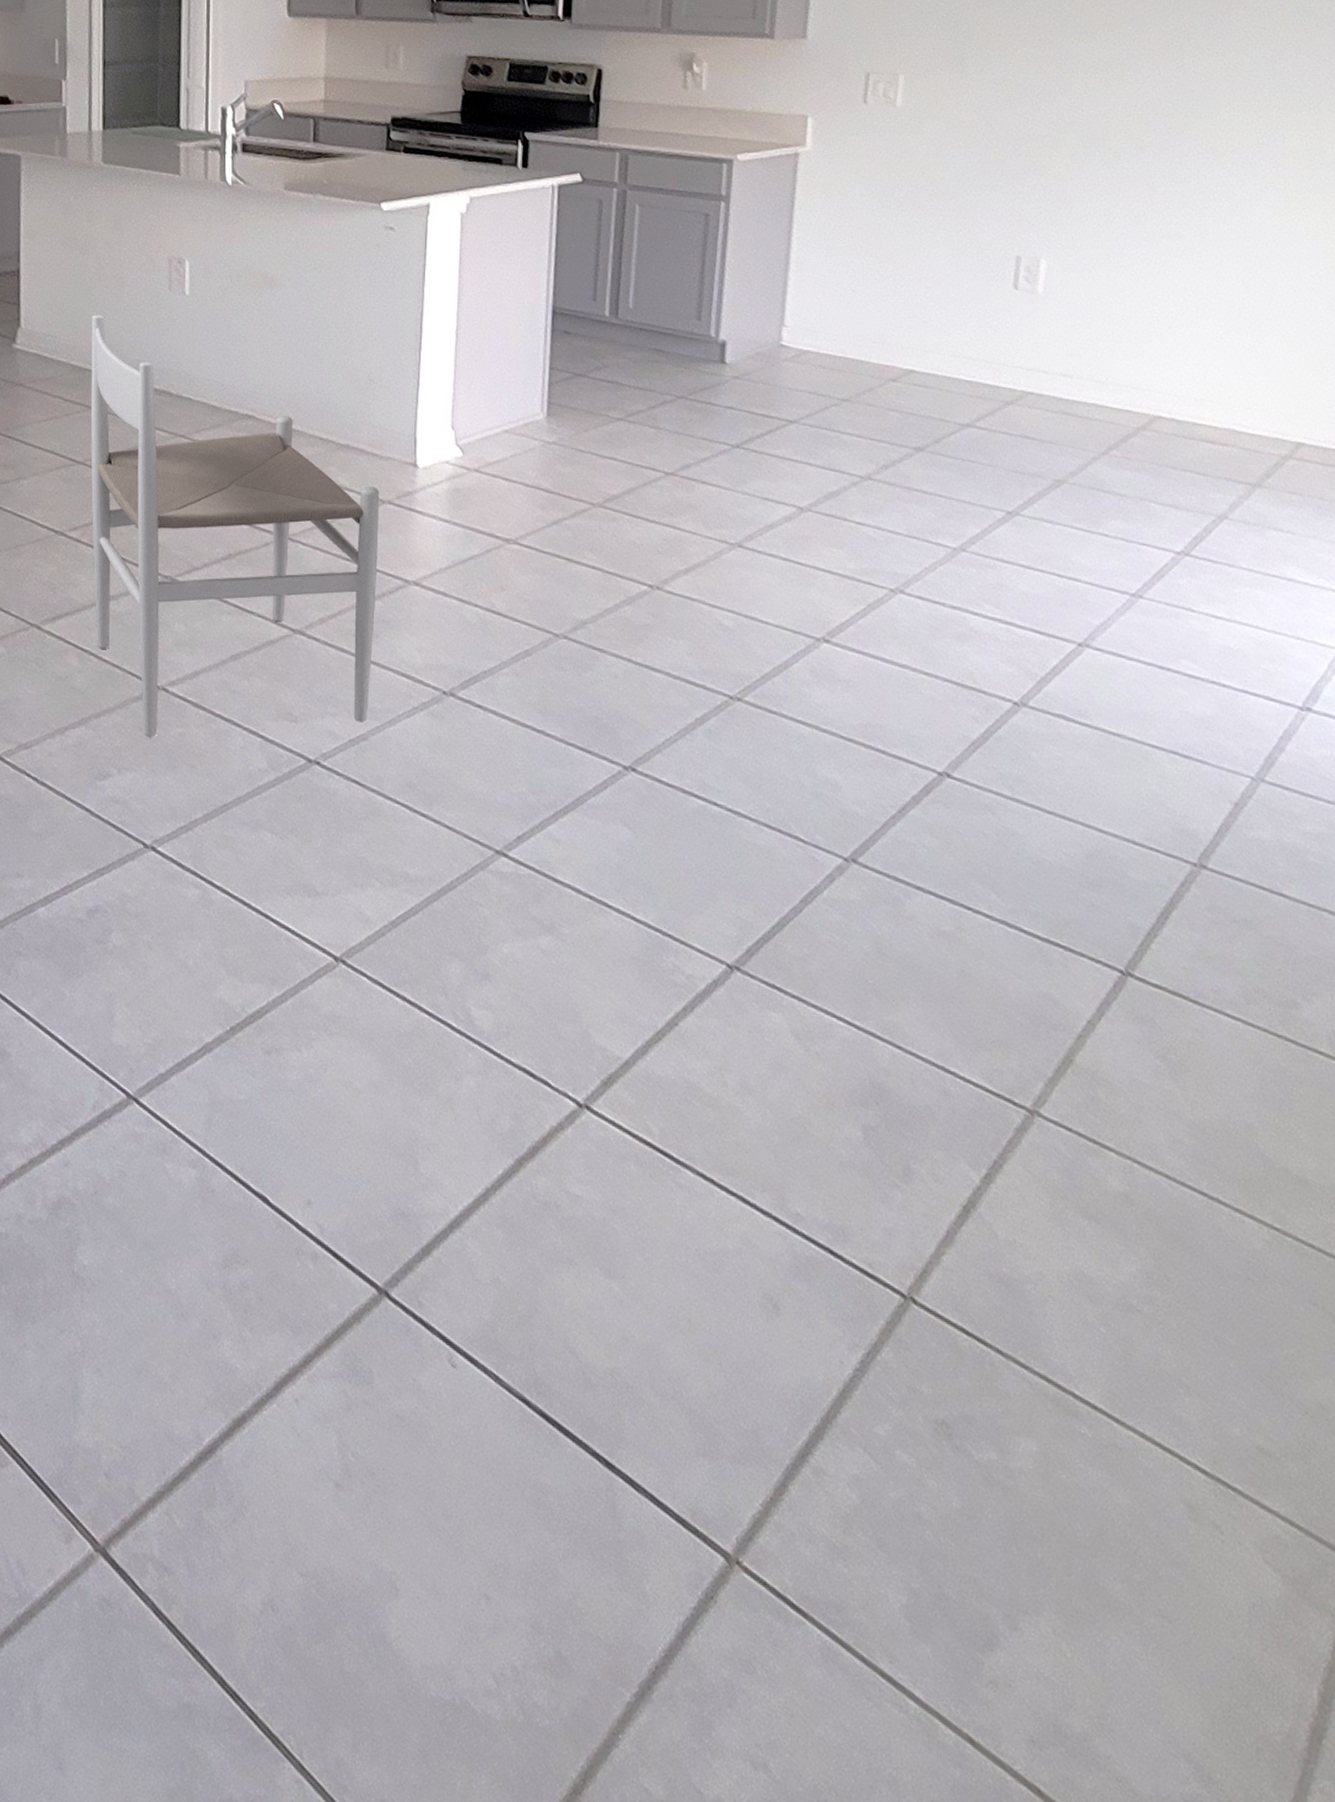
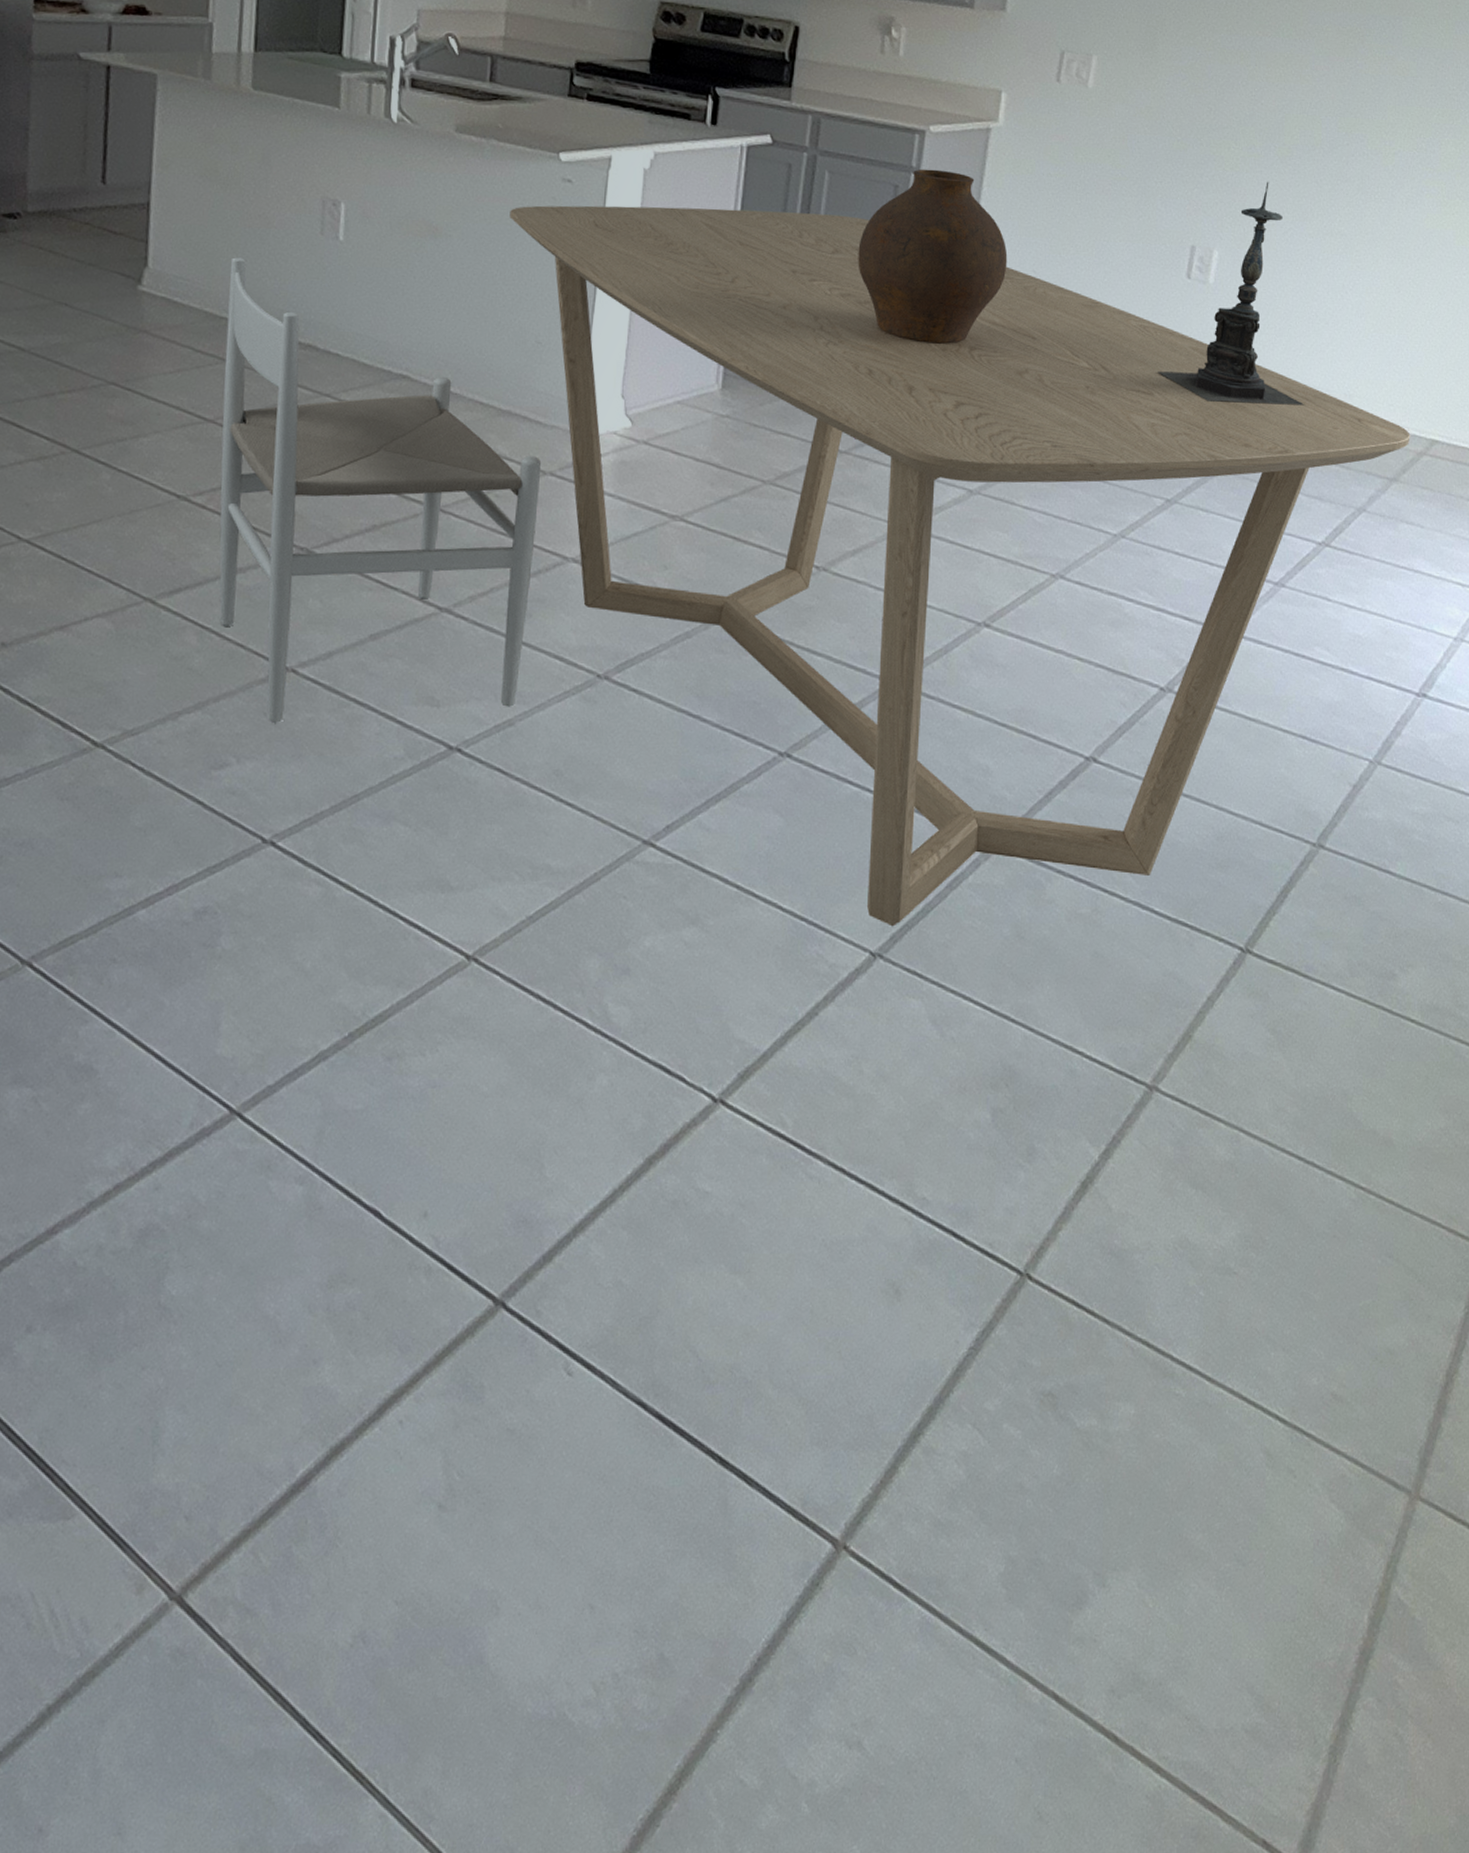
dining table: none [338,246,1273,940] -> present [509,205,1411,927]
vase: none [673,196,825,365] -> present [858,169,1008,344]
candle holder: none [989,187,1152,412] -> present [1158,181,1305,406]

